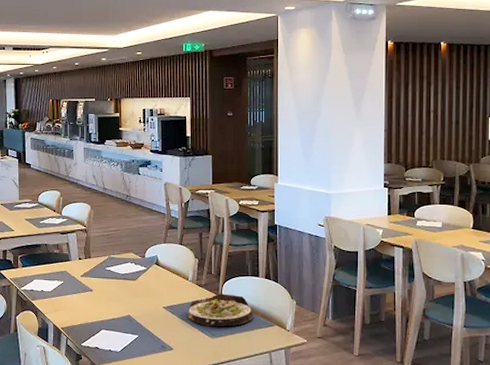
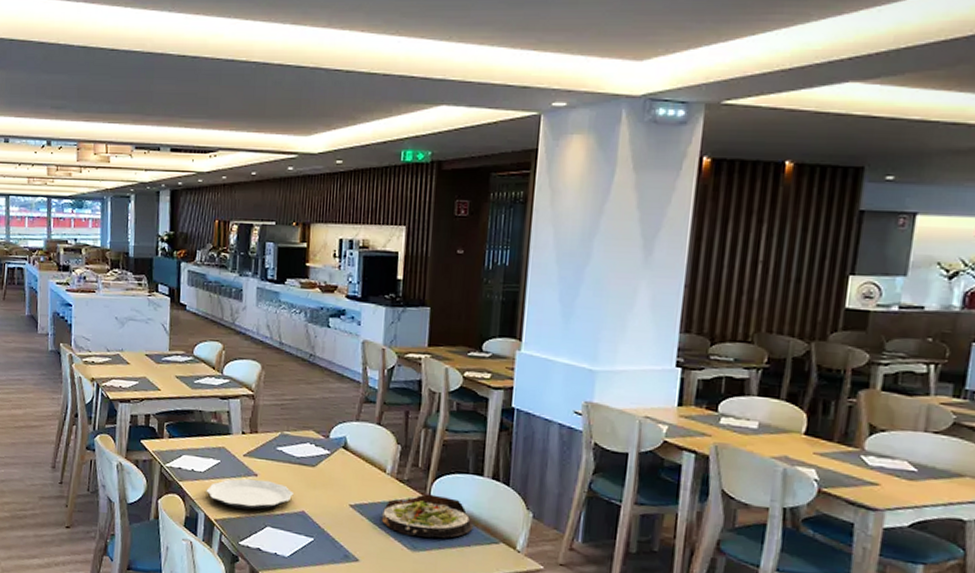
plate: none [53,293,121,318] -> present [206,478,294,510]

